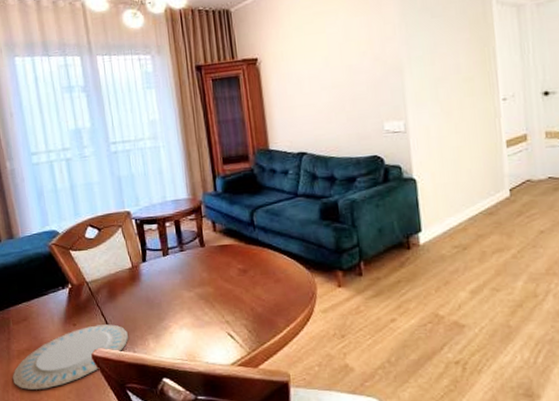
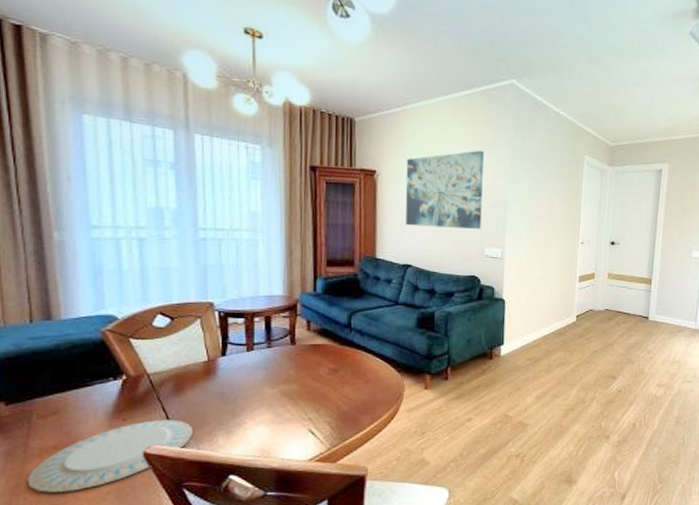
wall art: none [286,13,377,111] -> present [405,150,484,229]

